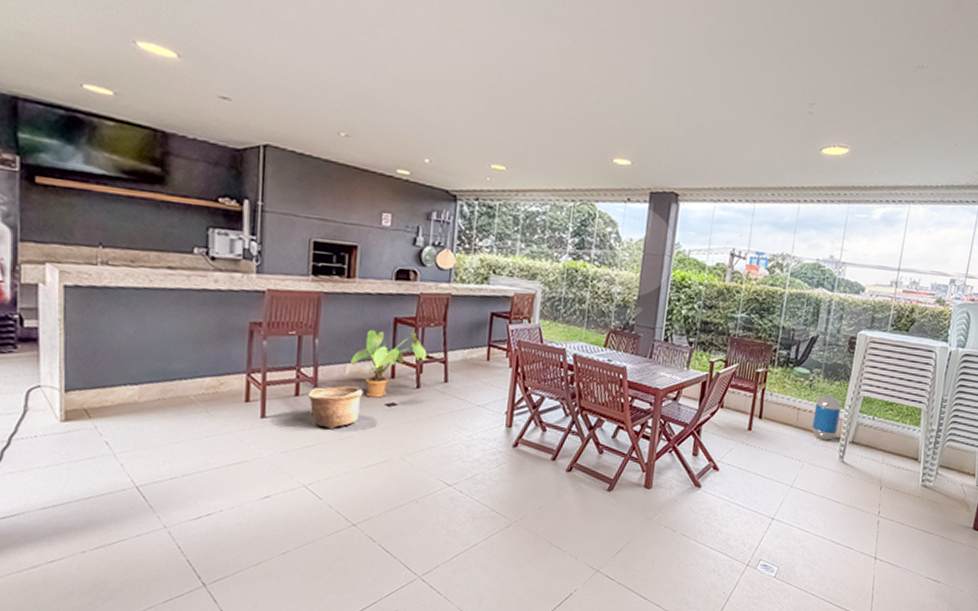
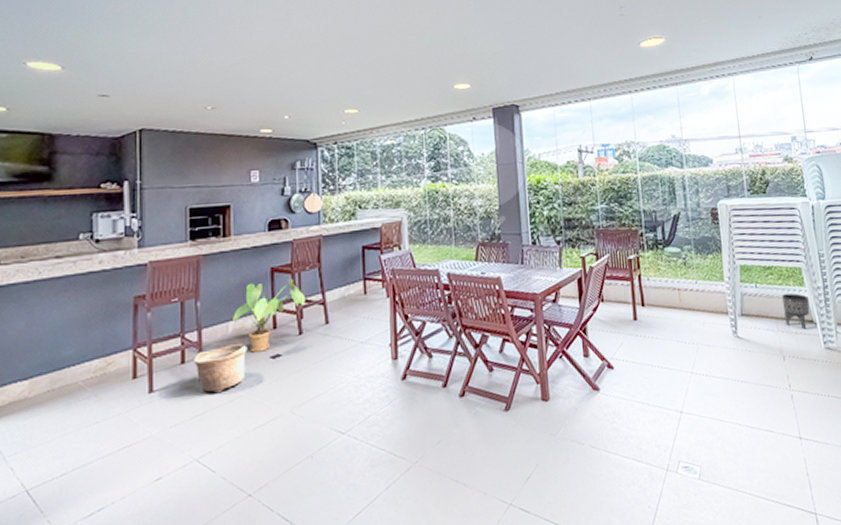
trash can: present [811,395,842,441] -> none [693,269,724,318]
planter: none [891,431,921,466] -> present [781,293,810,330]

